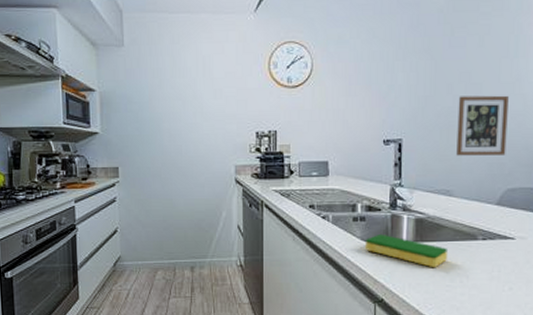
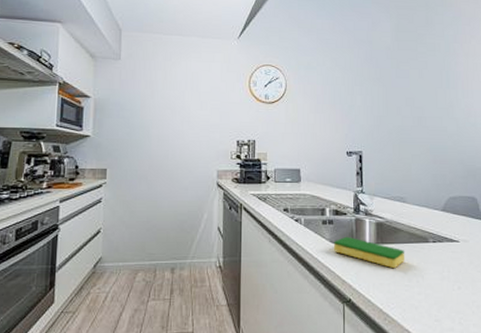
wall art: present [456,95,509,156] -> none [406,117,446,168]

